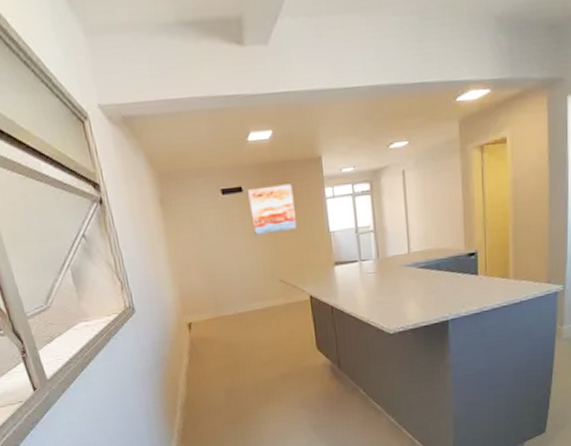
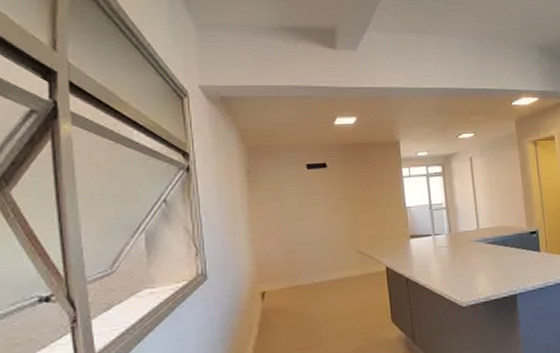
wall art: present [248,184,298,236] -> none [332,163,376,208]

